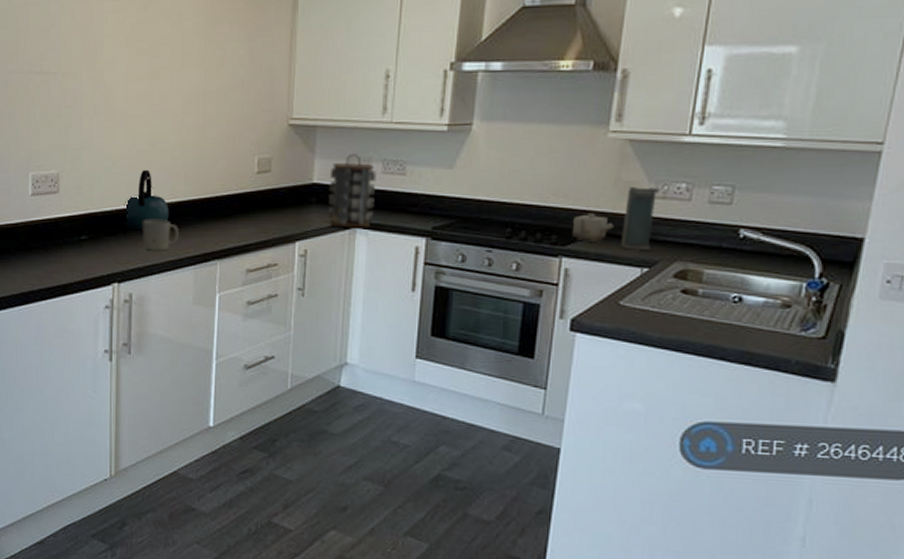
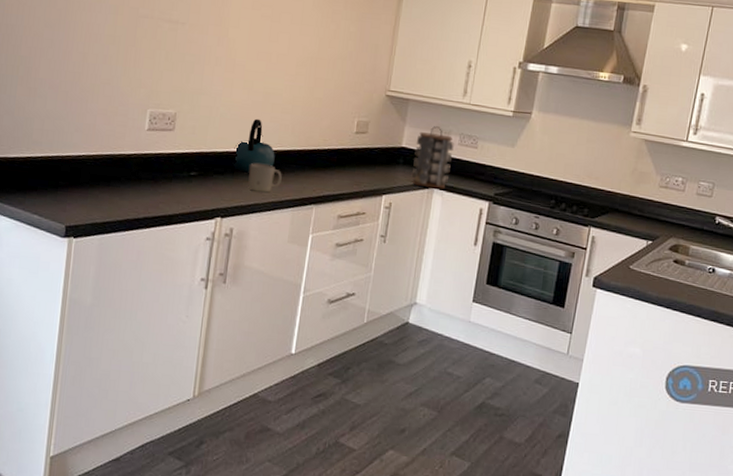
teapot: present [571,212,614,243] -> none [599,193,630,218]
soap dispenser: present [620,186,660,250] -> none [633,175,664,227]

